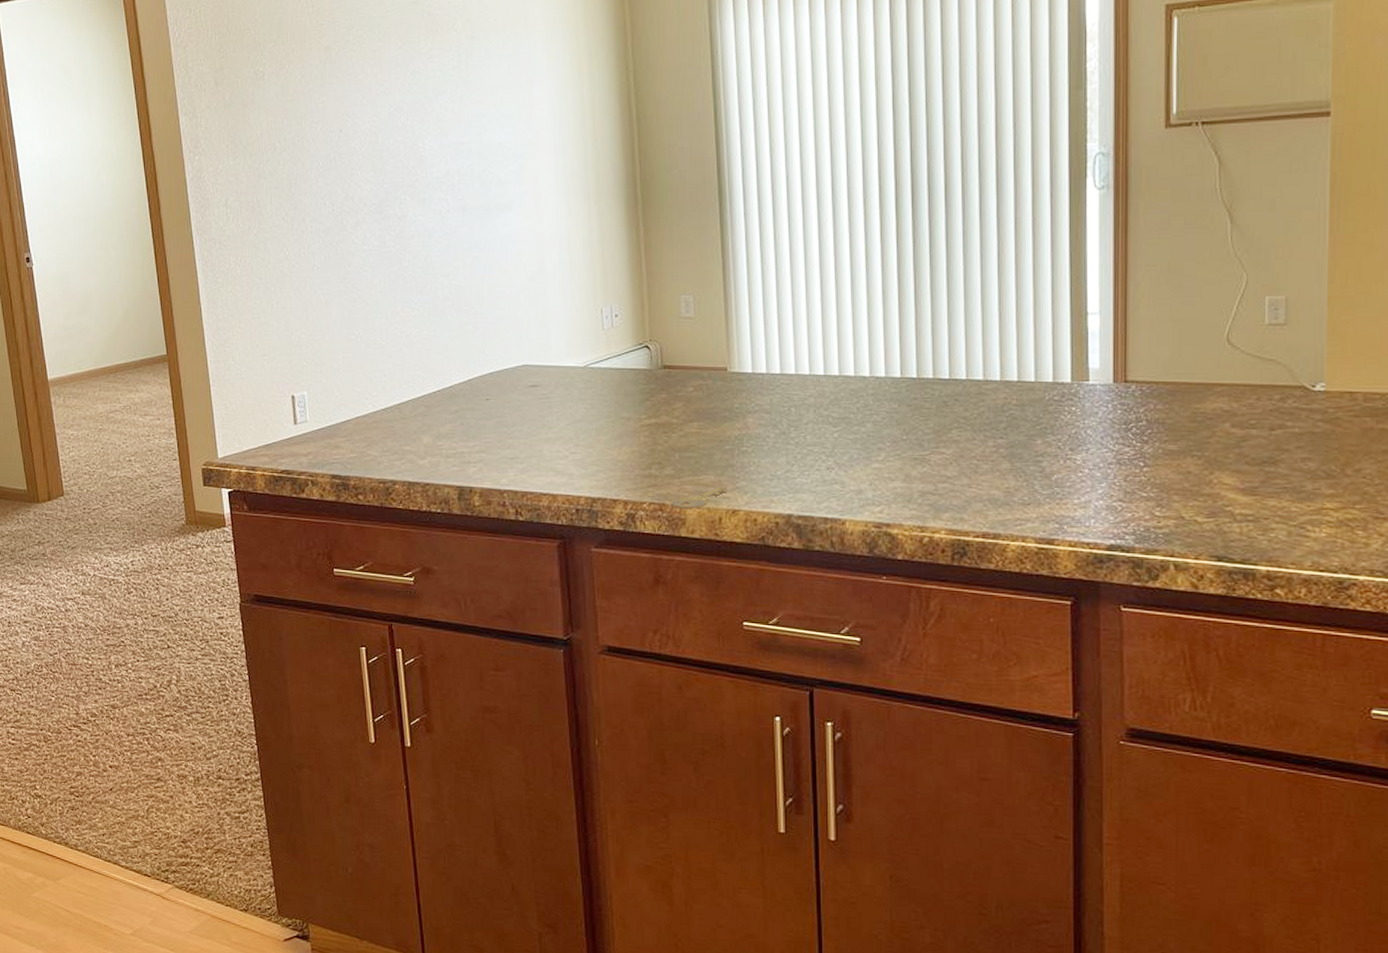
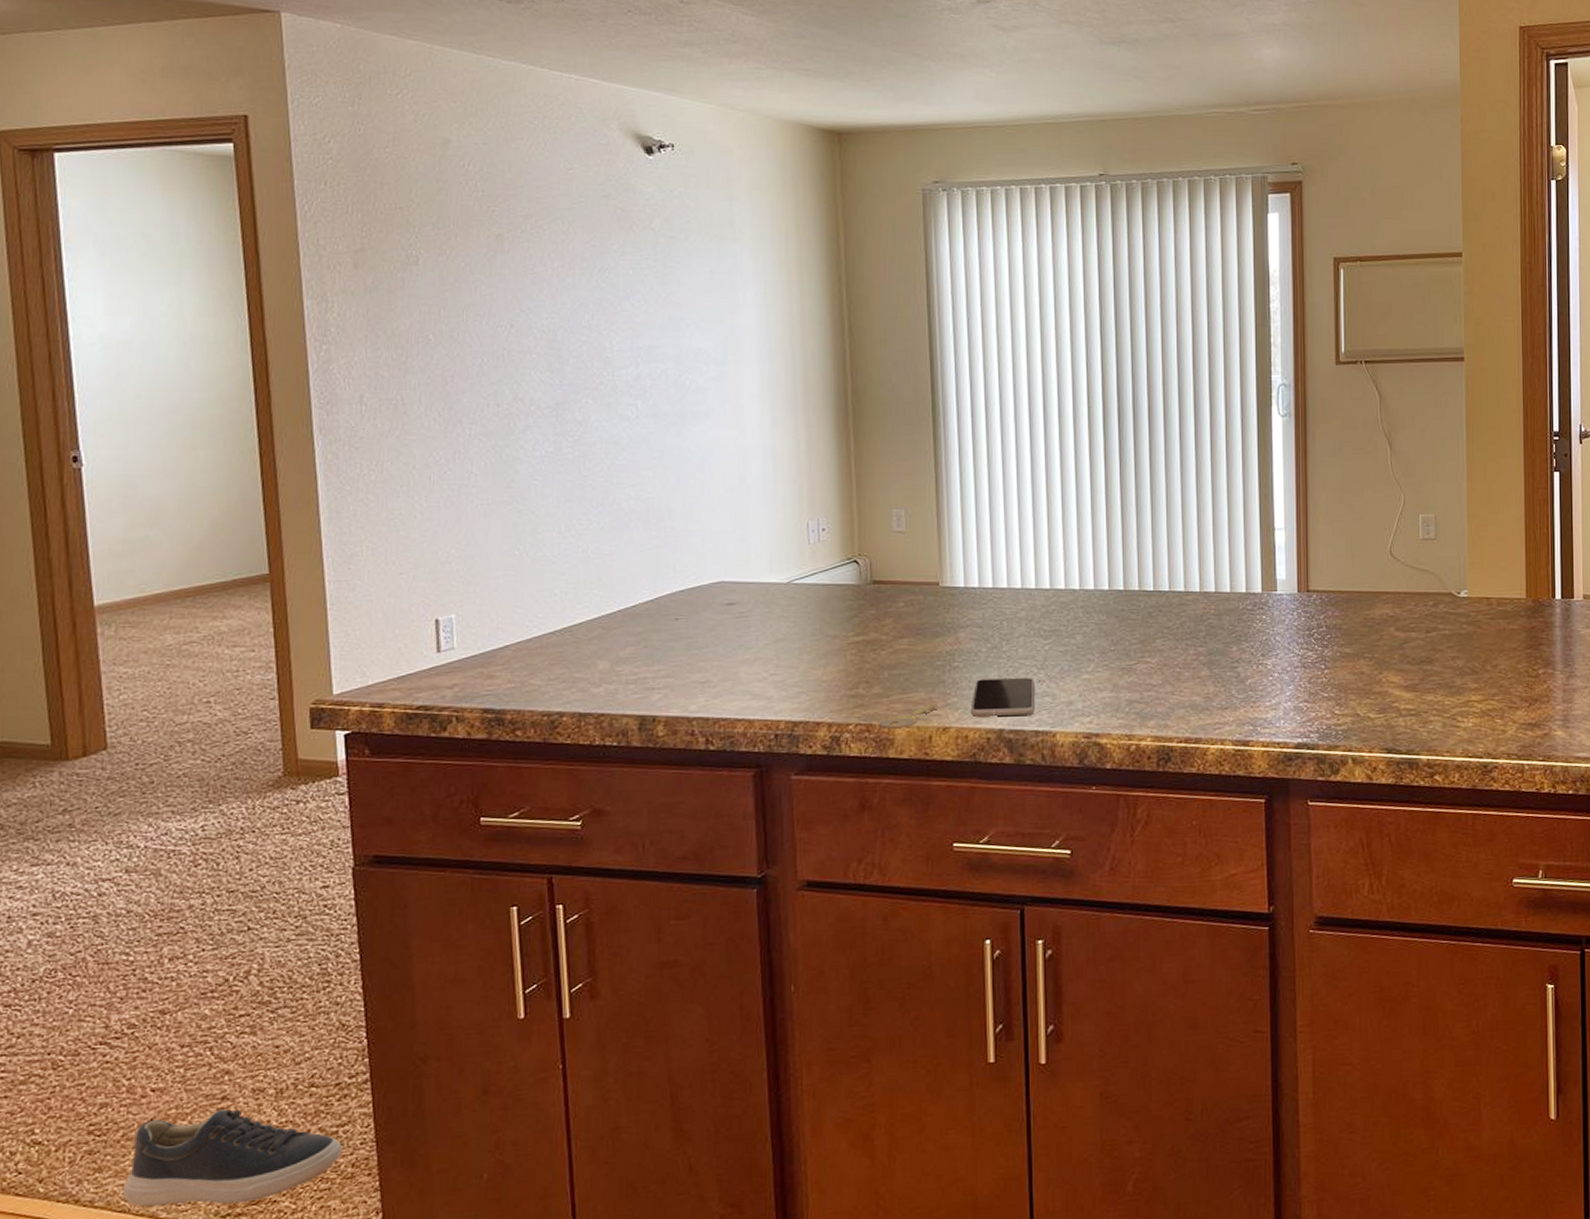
shoe: none [95,788,244,863] -> present [122,1108,343,1207]
mobile phone: none [759,464,823,503] -> present [970,678,1035,718]

